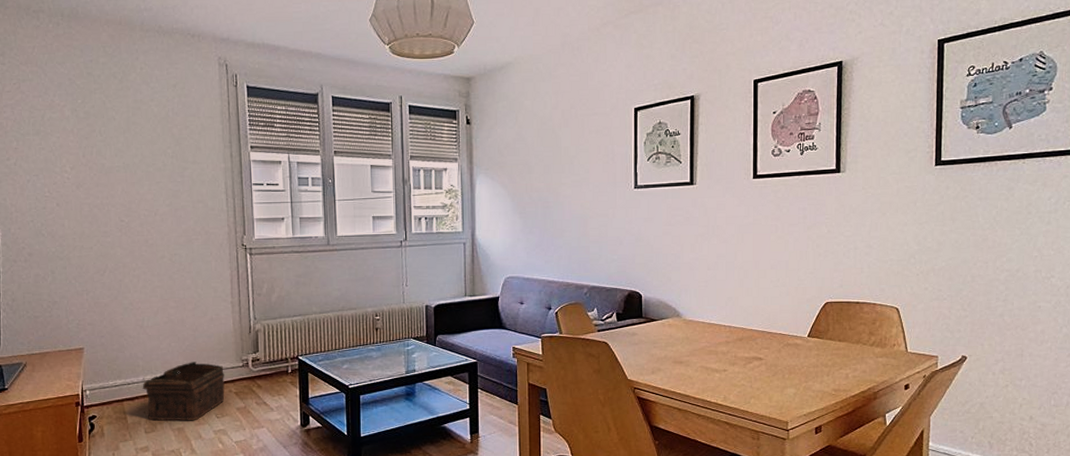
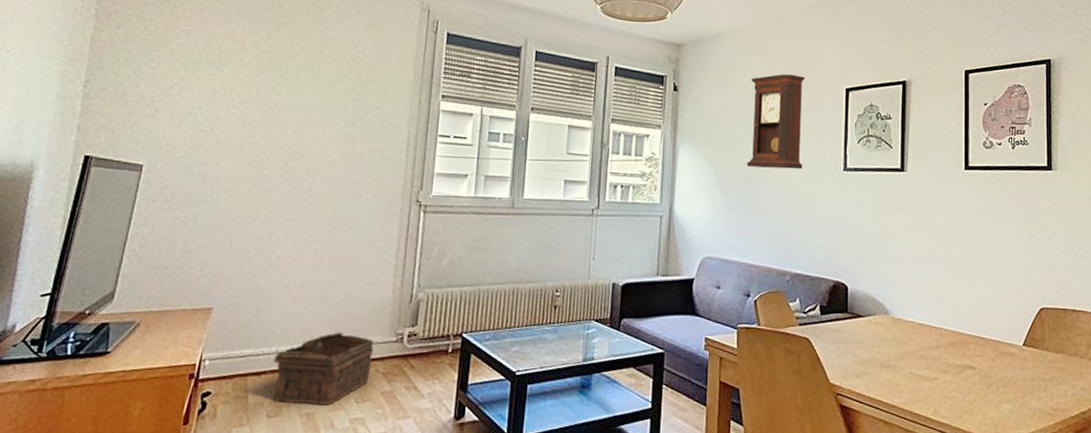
pendulum clock: none [540,99,595,191] -> present [746,74,805,169]

